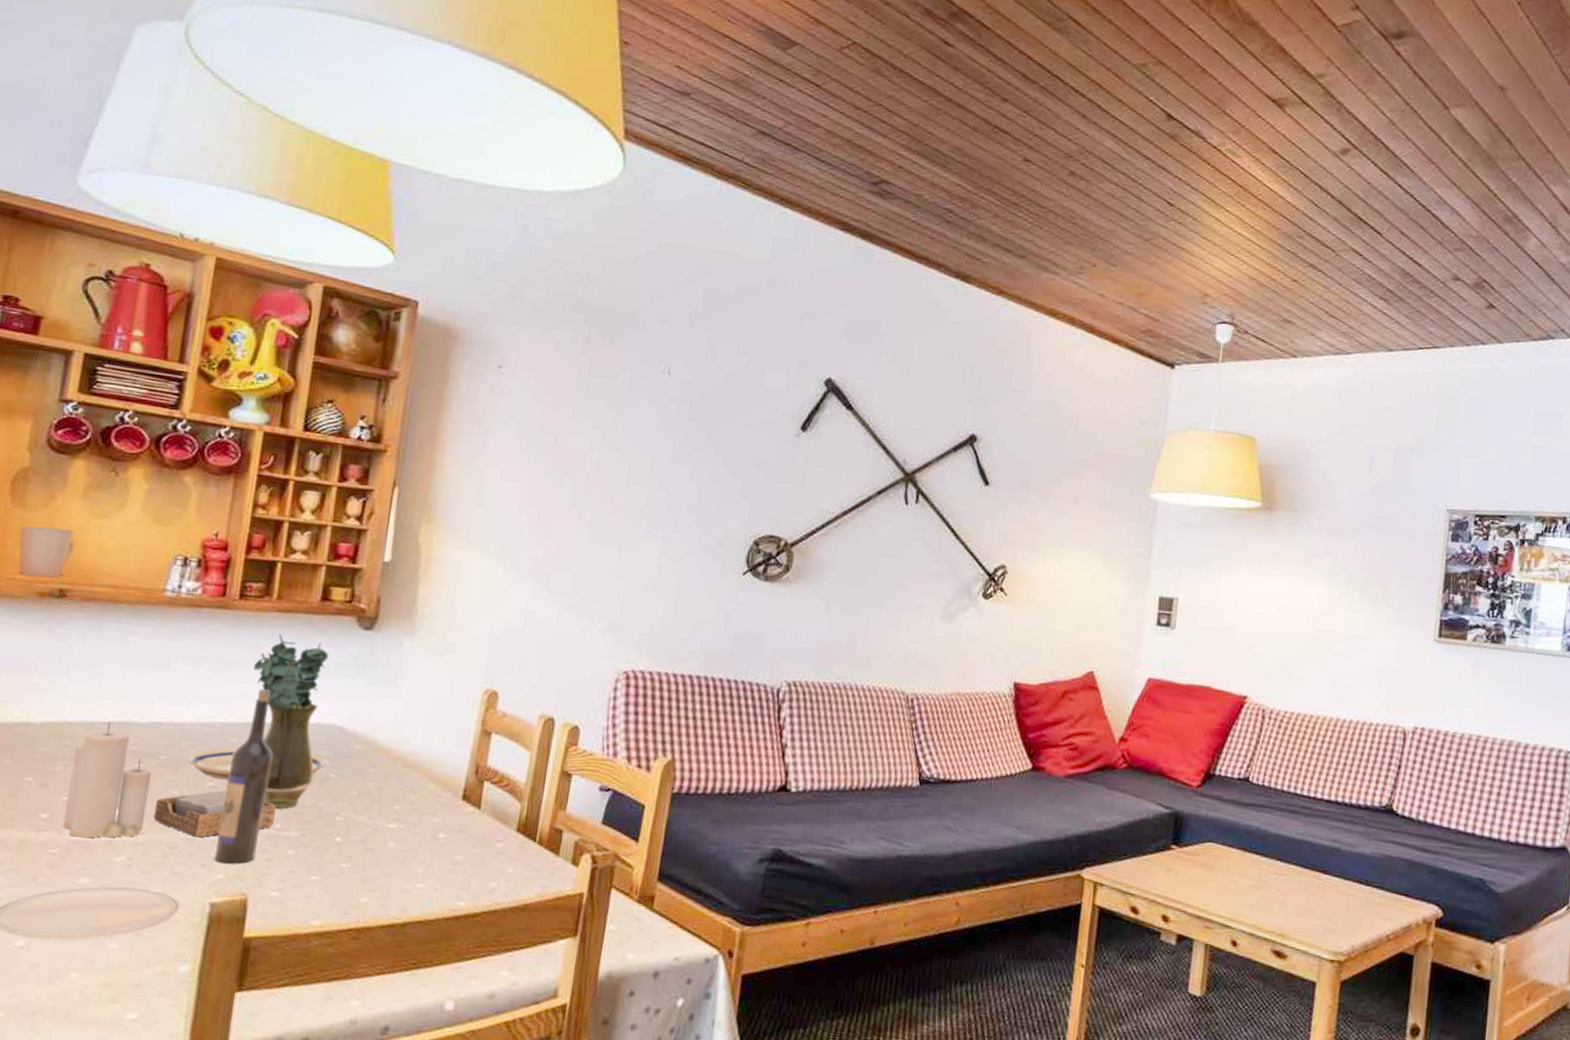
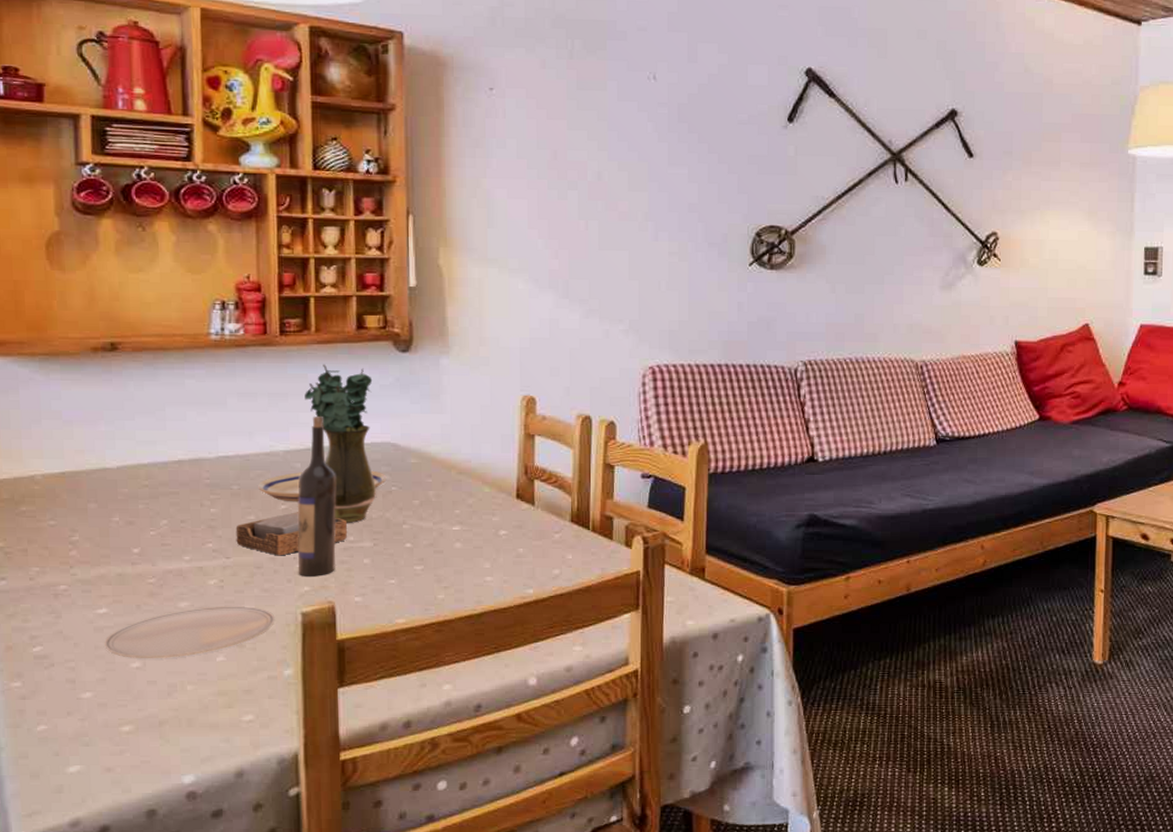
cup: present [19,525,75,578] -> none [62,286,117,334]
candle: present [63,722,152,838] -> none [153,460,229,567]

